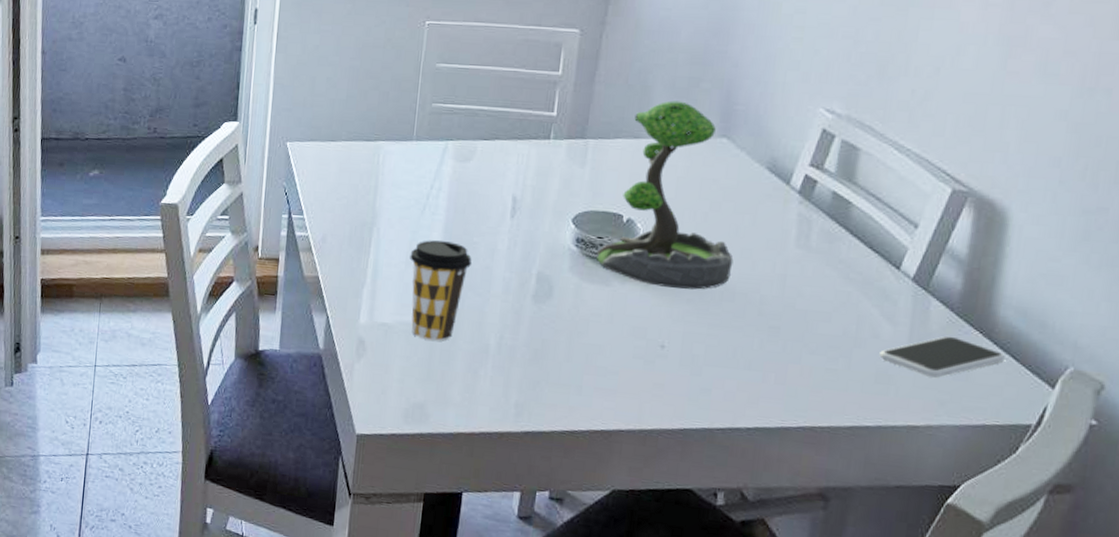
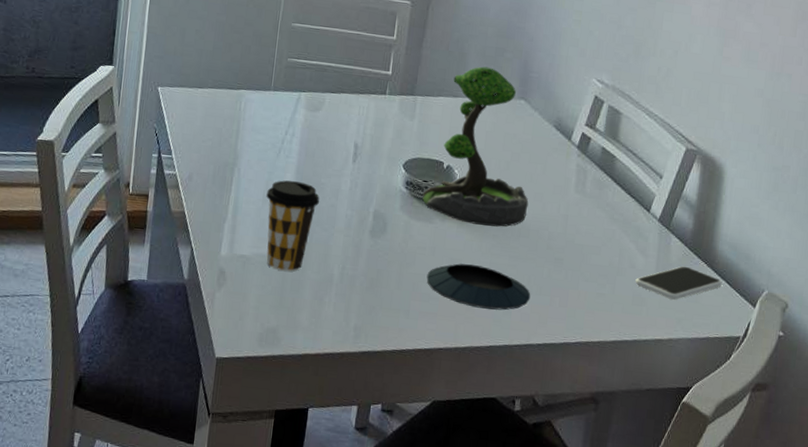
saucer: none [602,332,737,388] -> present [426,263,531,311]

